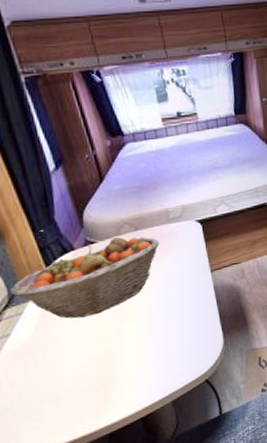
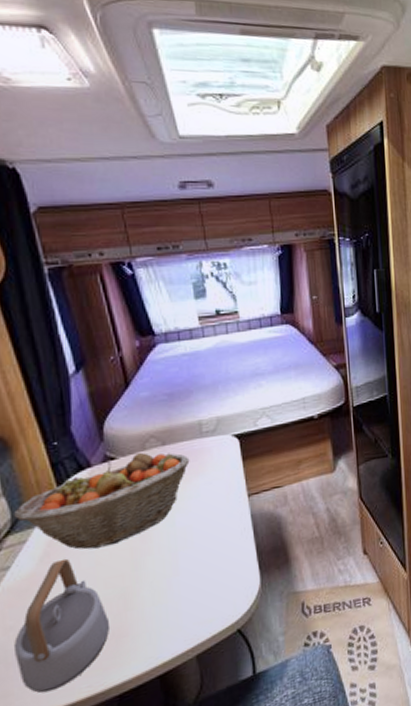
teapot: none [18,326,98,434] -> present [14,558,109,694]

